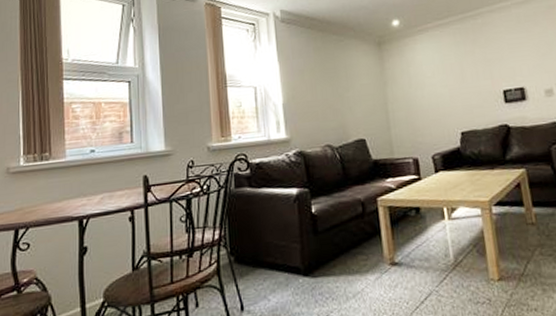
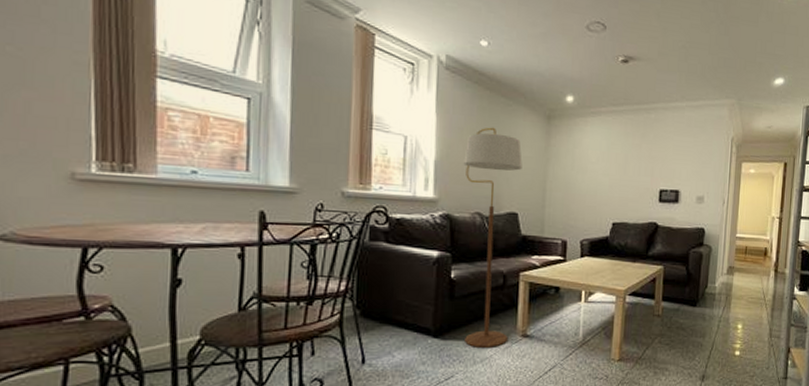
floor lamp: none [308,63,378,282] -> present [463,127,522,347]

